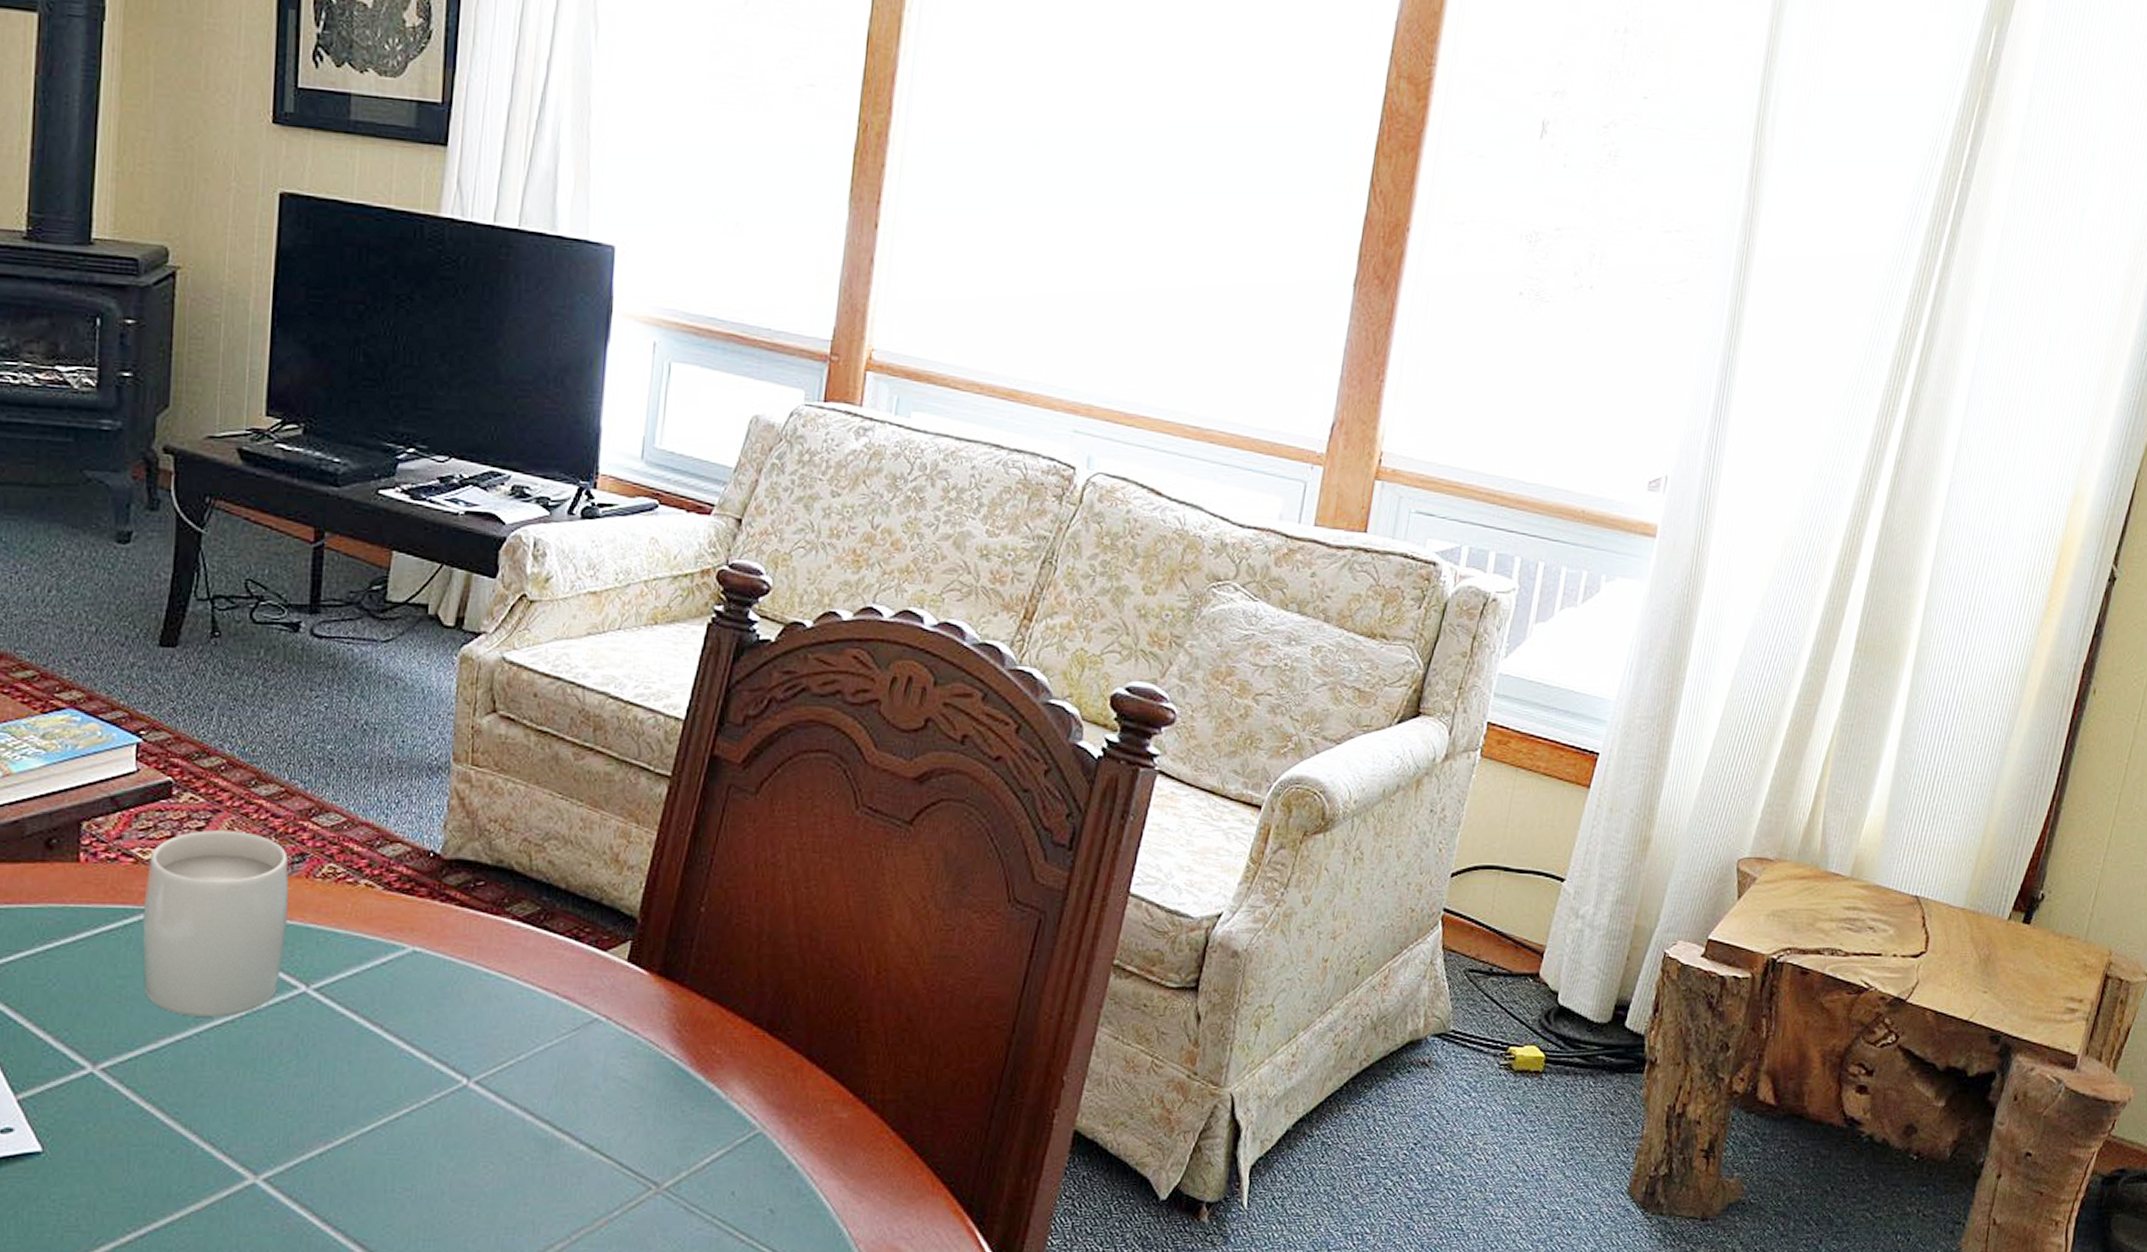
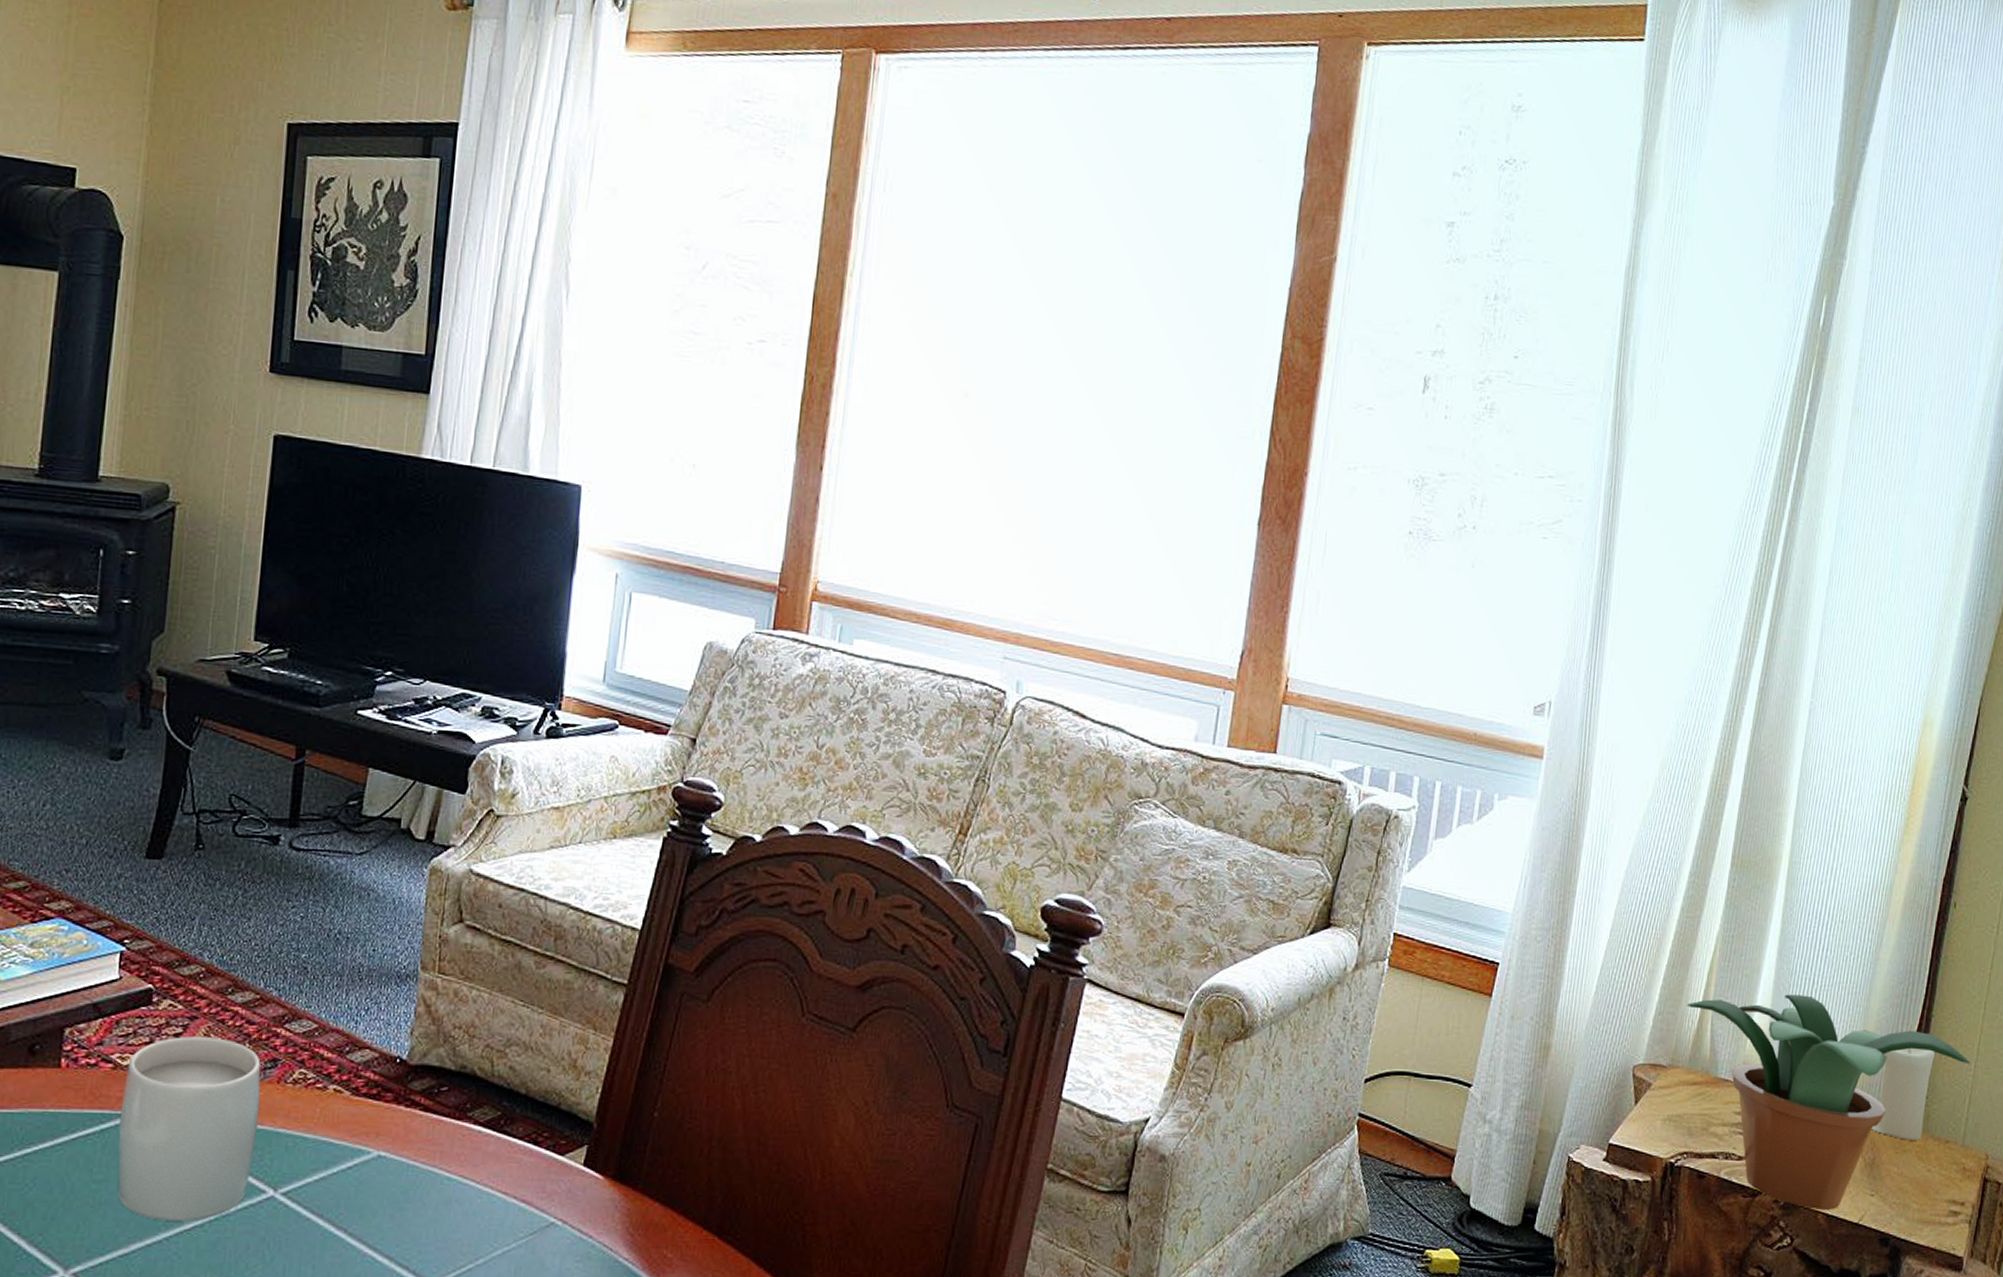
potted plant: none [1798,785,2100,1007] -> present [1687,994,1971,1210]
candle: none [1988,840,2063,936] -> present [1871,1047,1936,1141]

